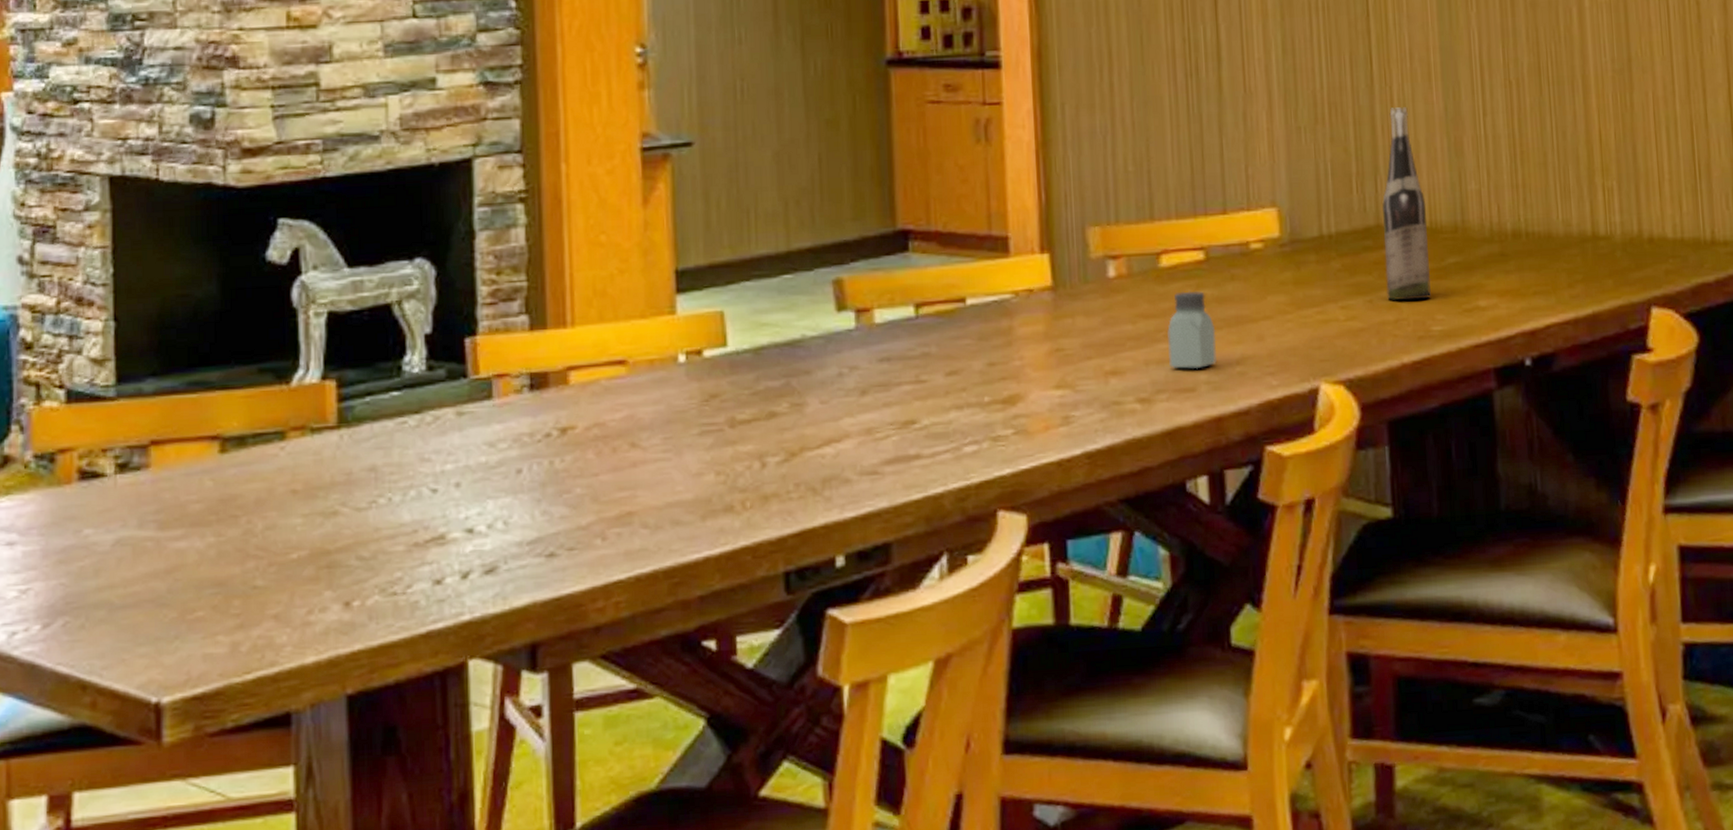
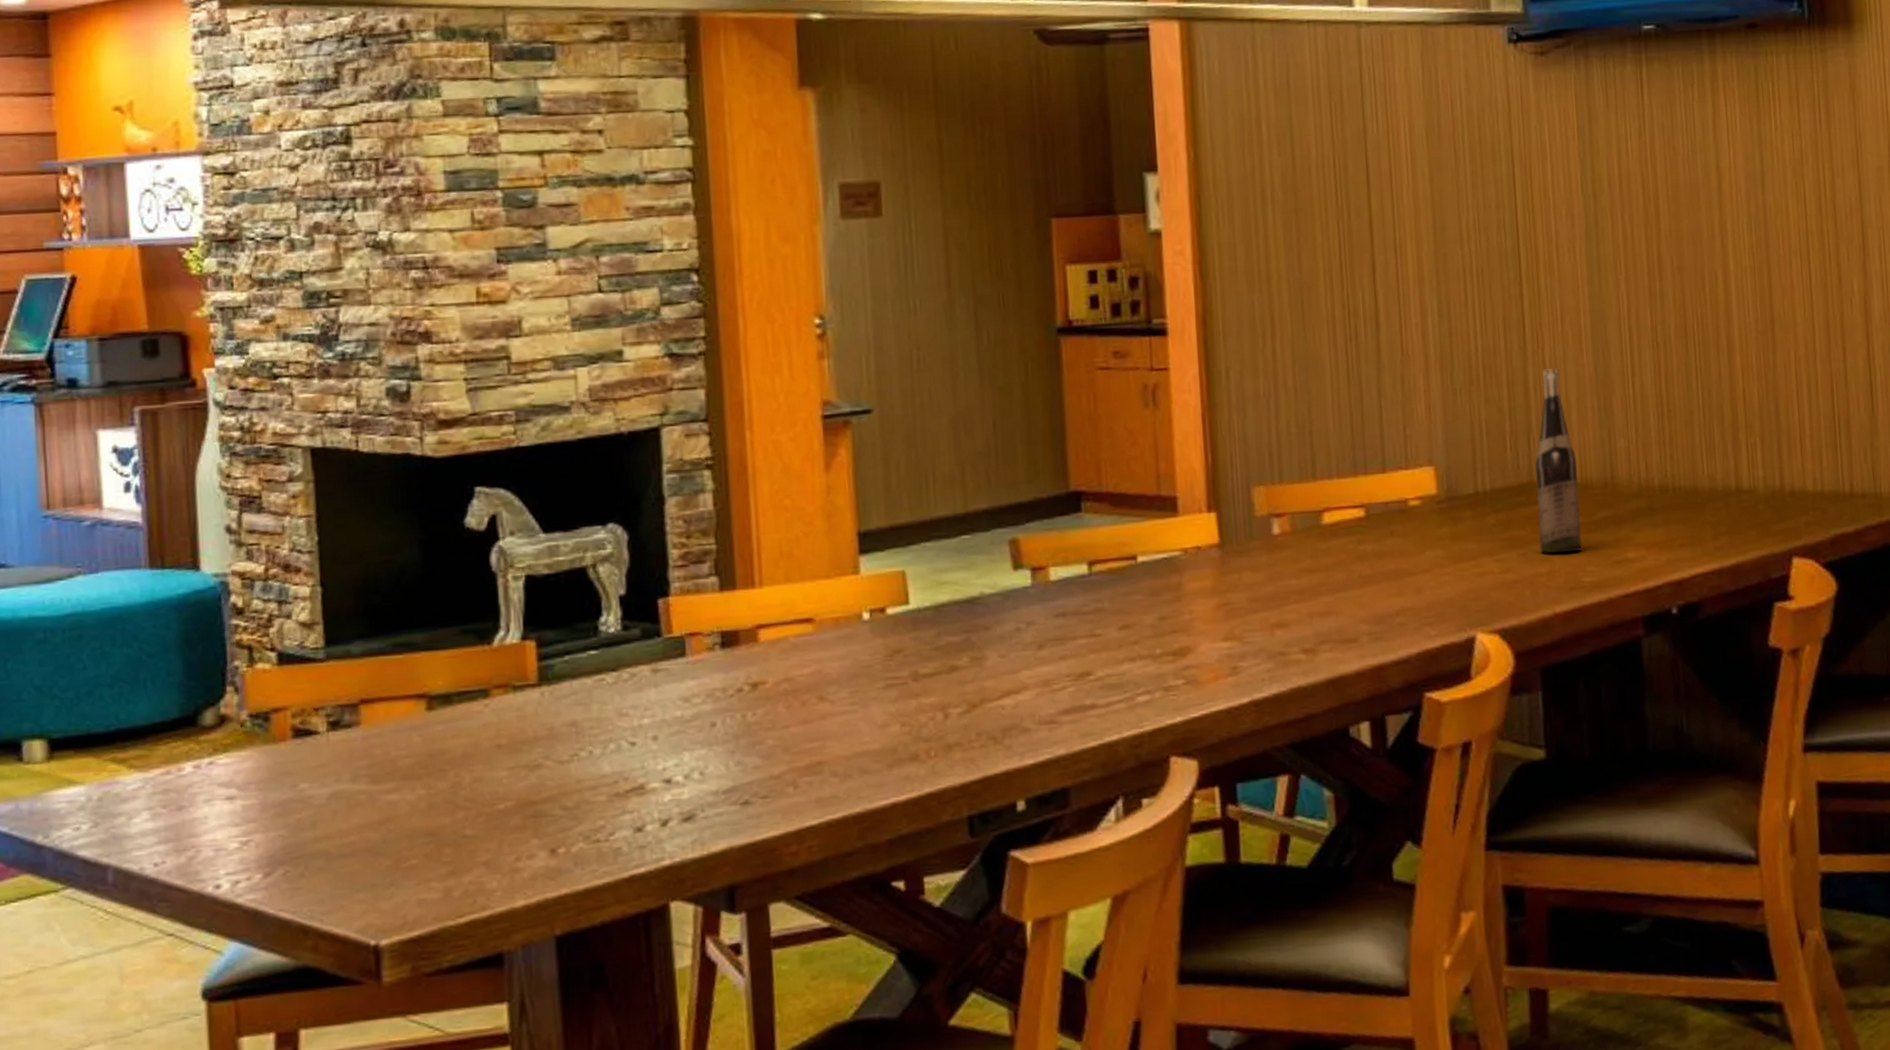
saltshaker: present [1167,291,1217,369] -> none [1330,546,1377,621]

